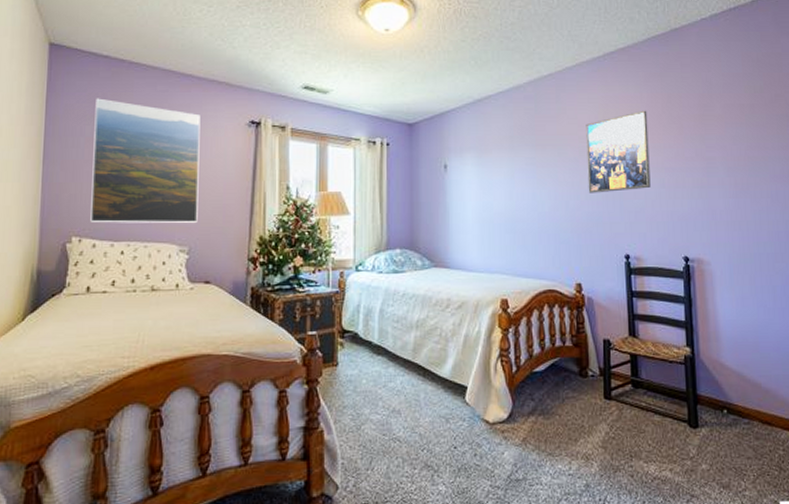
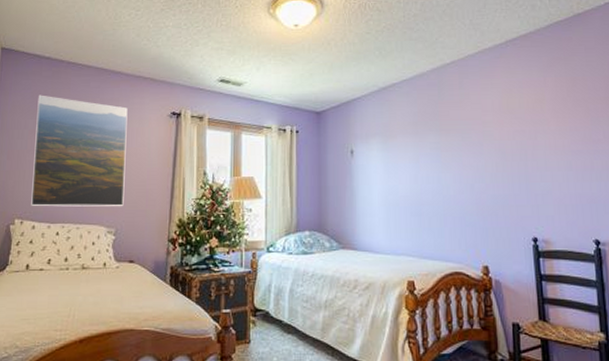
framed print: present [586,110,651,193] -> none [489,94,558,177]

